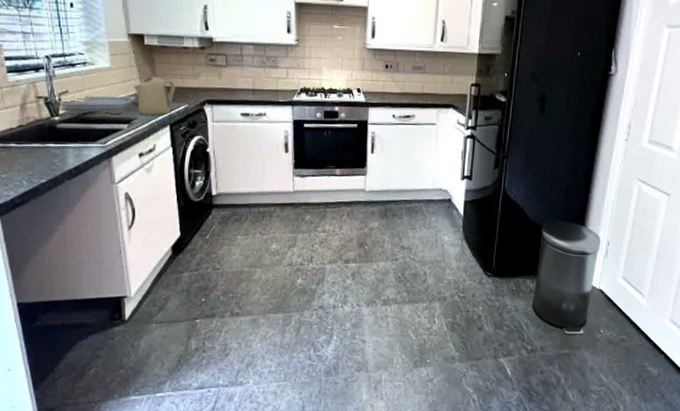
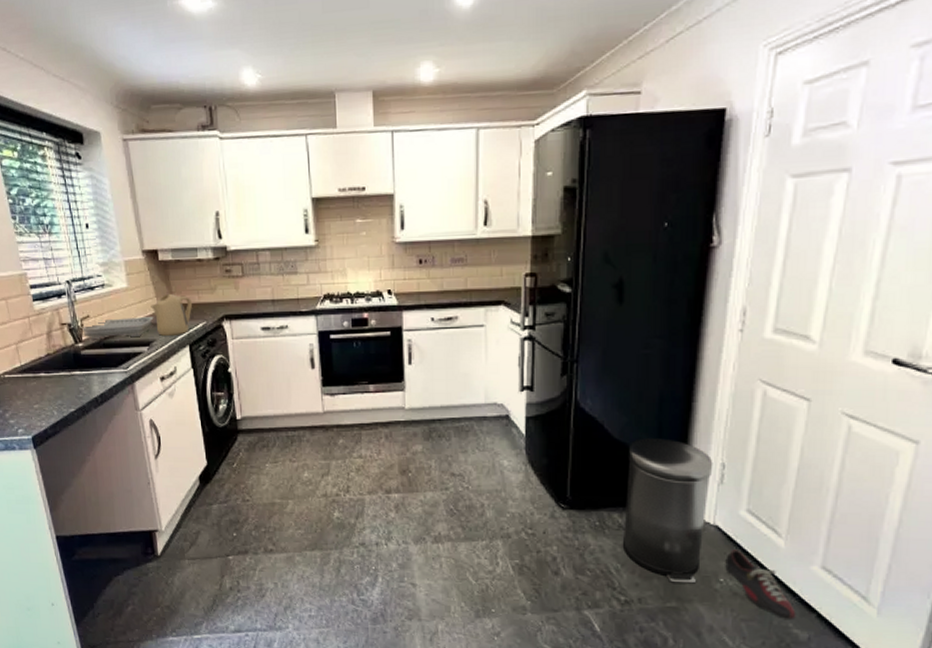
shoe: none [605,308,651,360] -> present [725,549,796,619]

